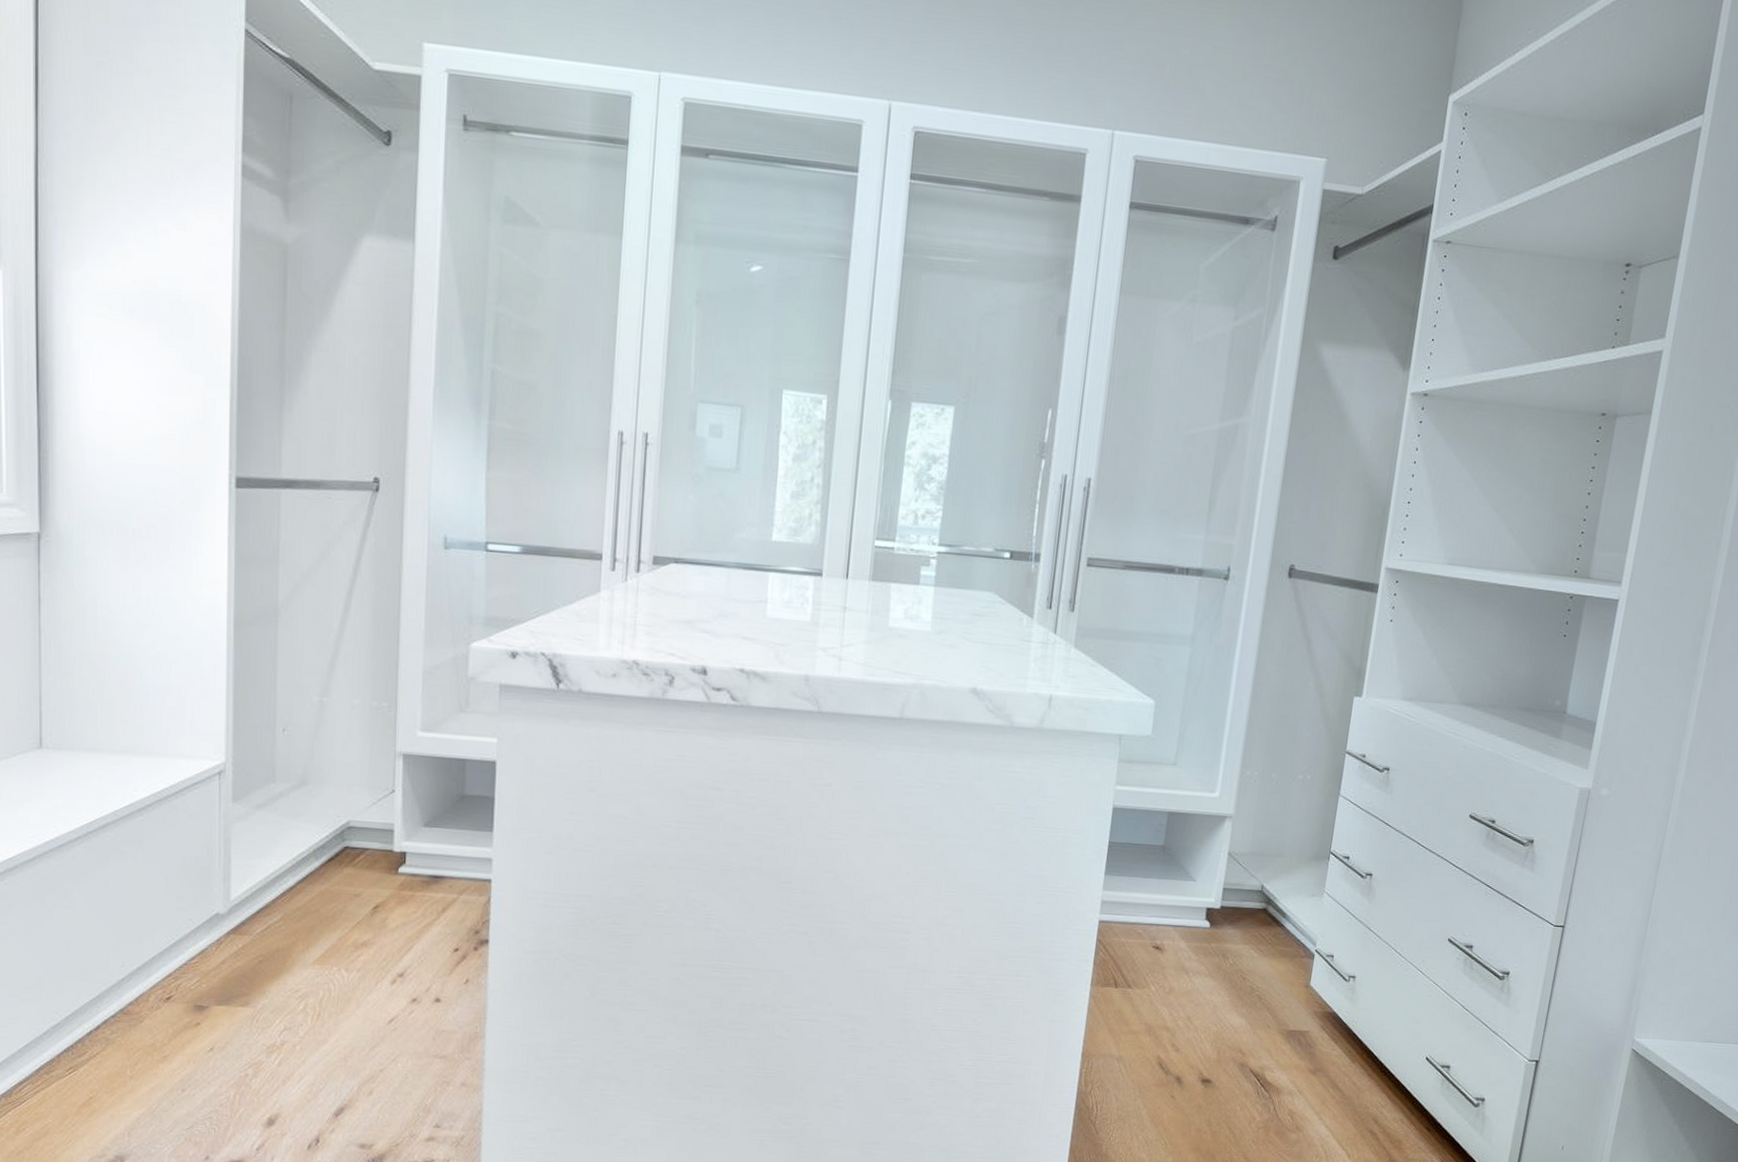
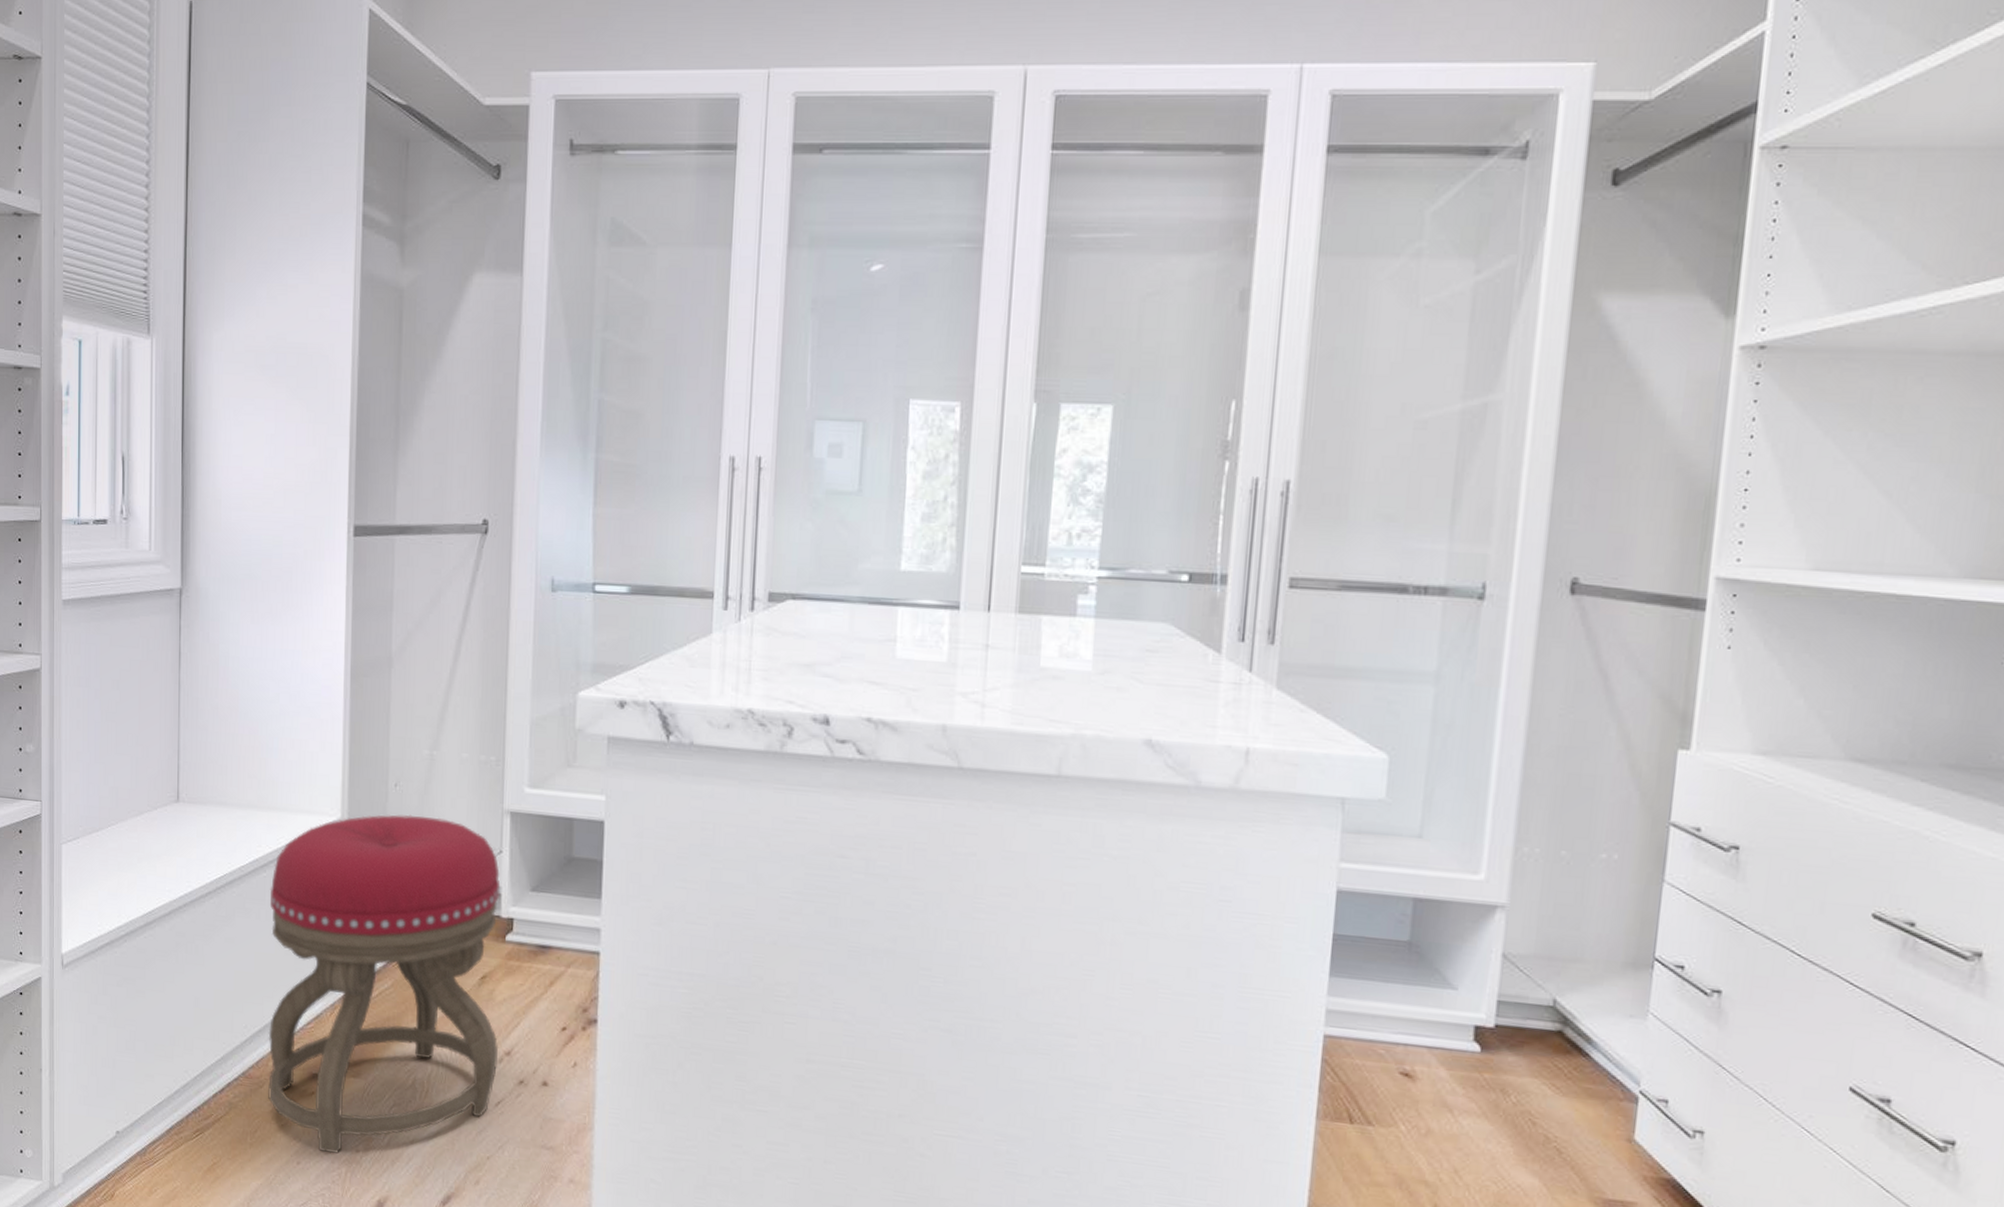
stool: none [147,758,393,1079] -> present [268,814,501,1154]

